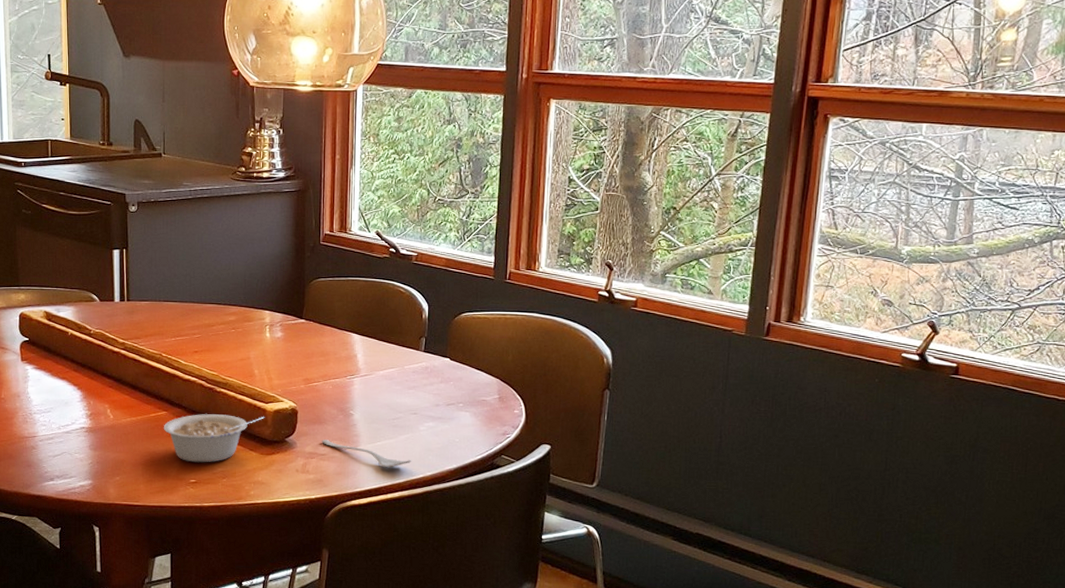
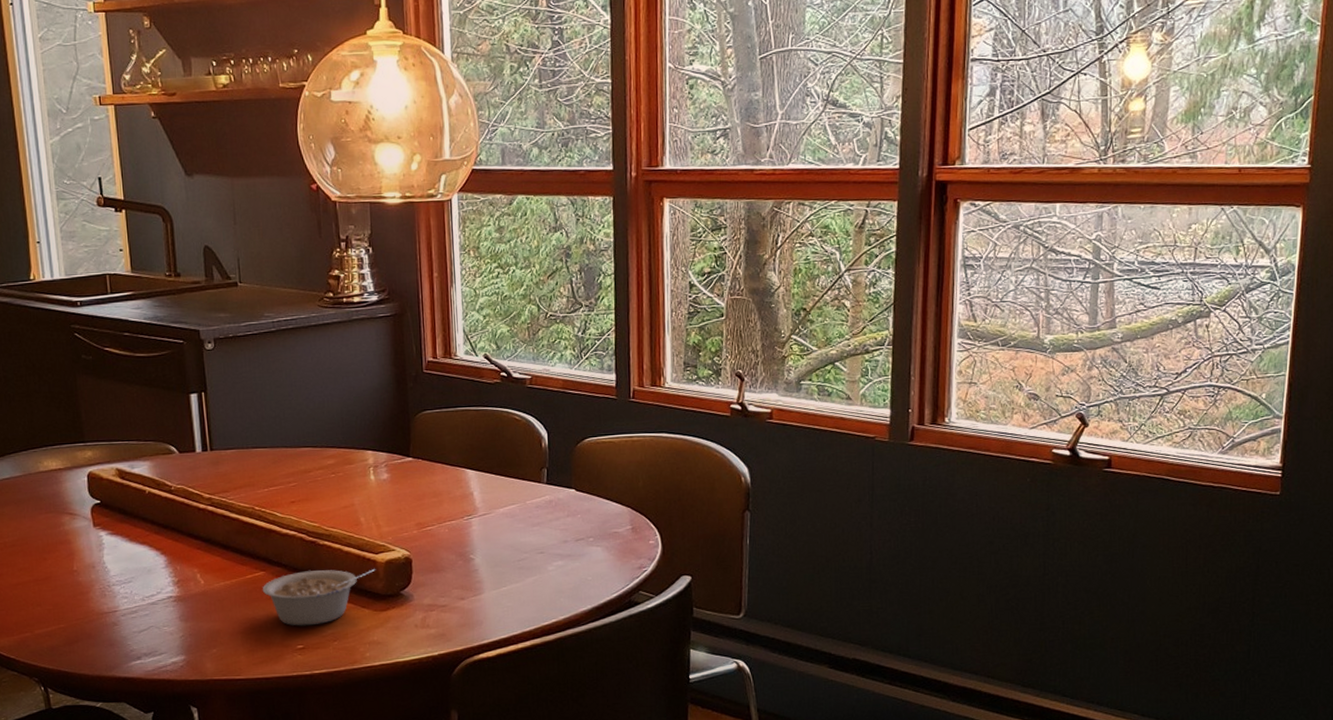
spoon: present [321,439,412,468] -> none [440,589,542,615]

